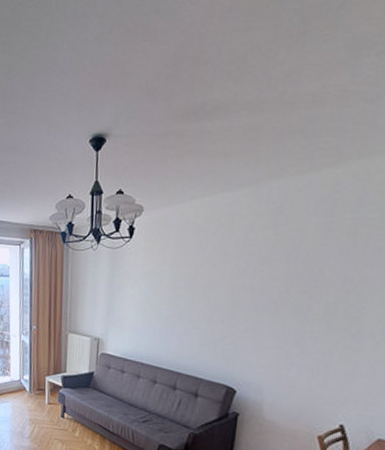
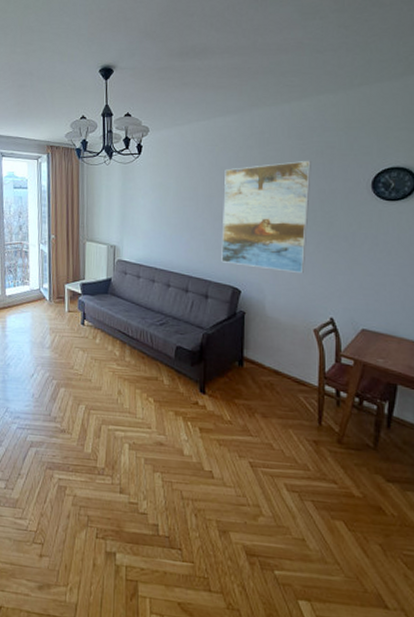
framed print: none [216,242,340,374] -> present [221,160,311,273]

